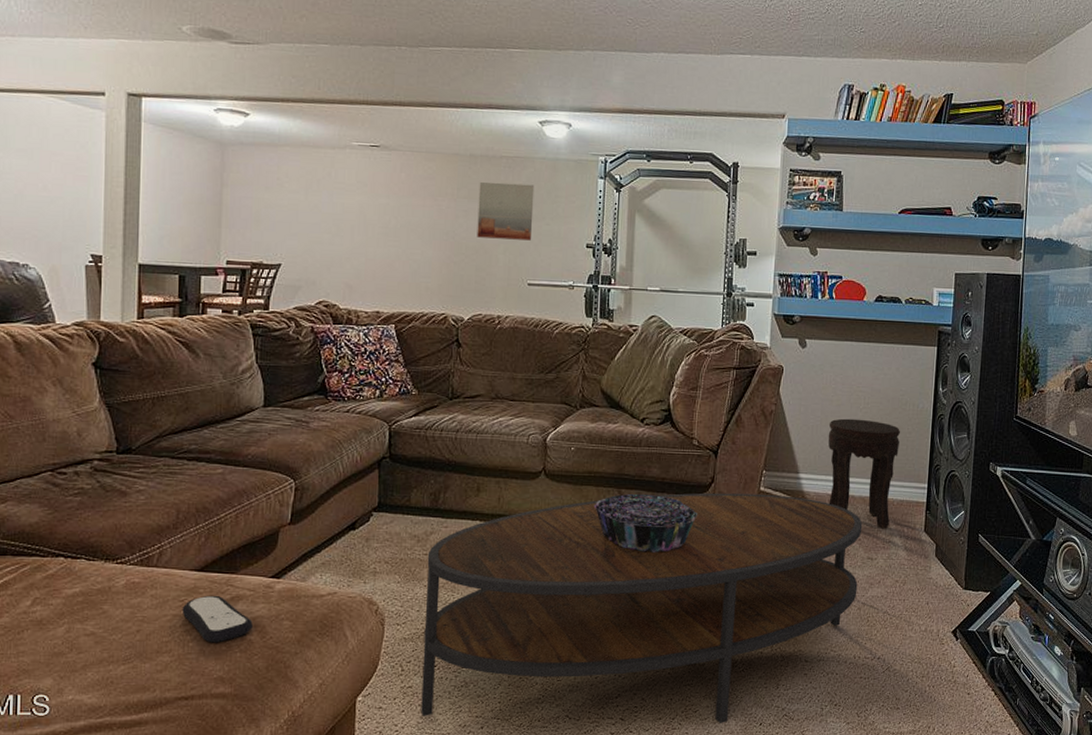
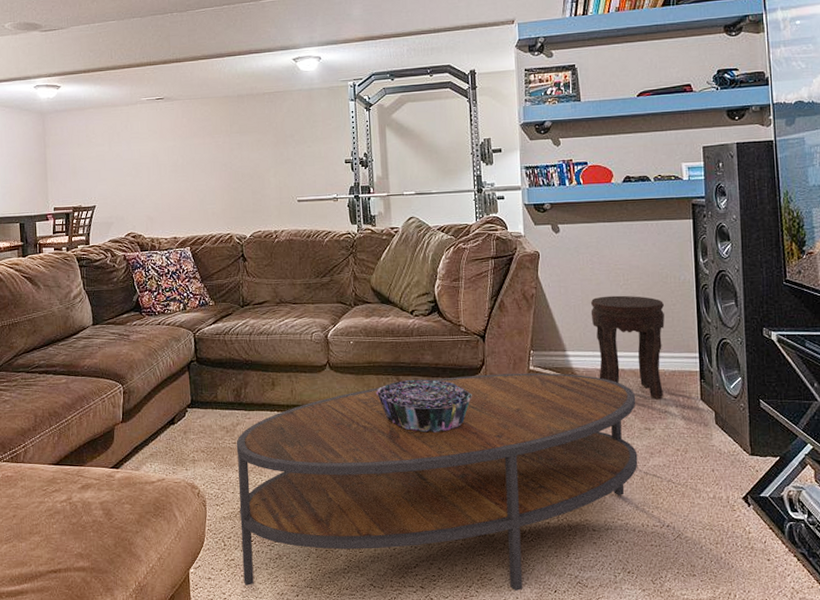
remote control: present [182,595,253,643] -> none [45,484,101,525]
wall art: present [477,182,535,241] -> none [247,114,297,165]

